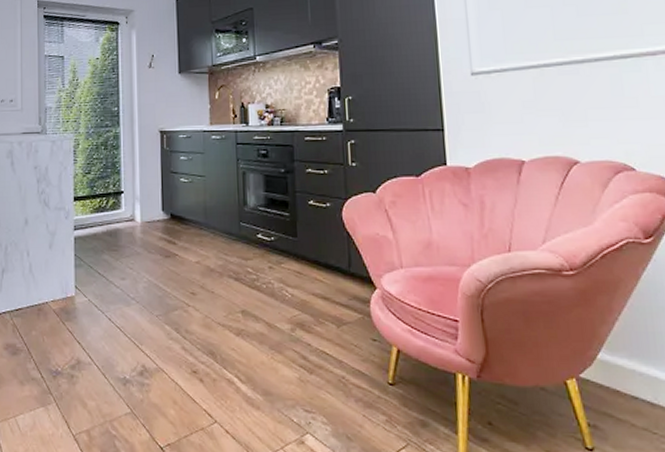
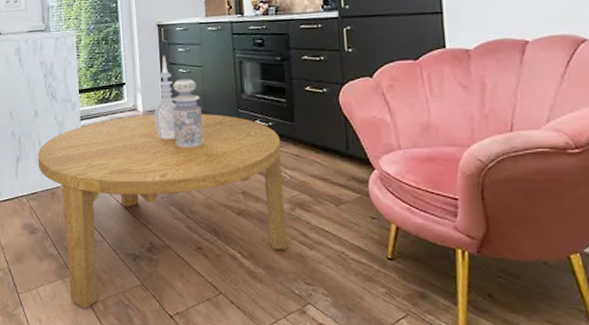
coffee table: none [25,225,287,440] -> present [37,114,288,309]
decorative vase: none [152,163,203,263] -> present [154,55,203,148]

